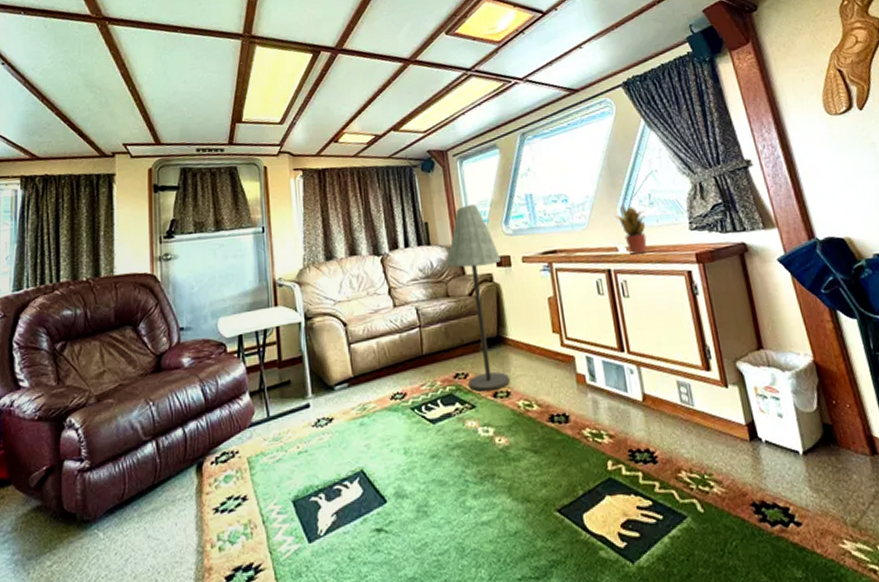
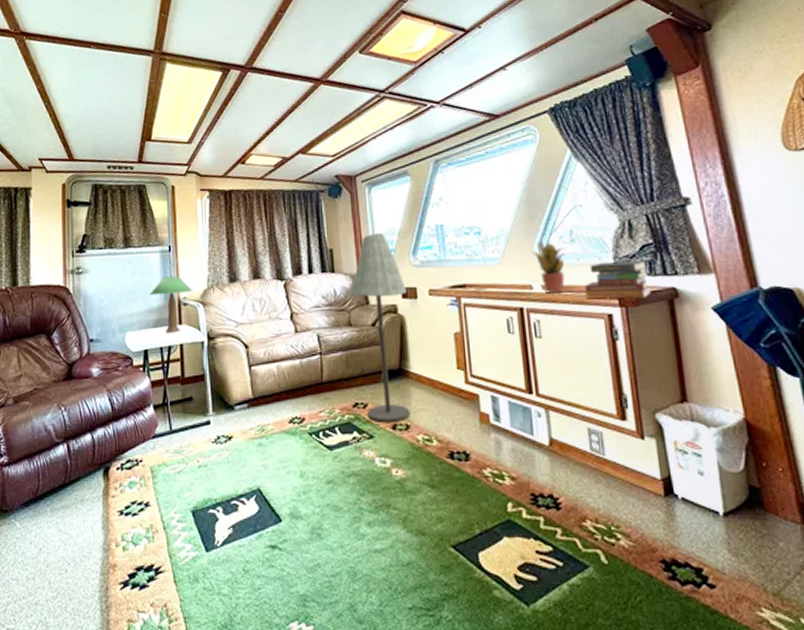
table lamp: none [242,256,289,316] -> present [149,275,193,333]
books: none [665,220,724,258] -> present [585,261,651,300]

